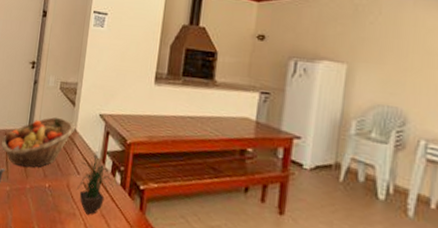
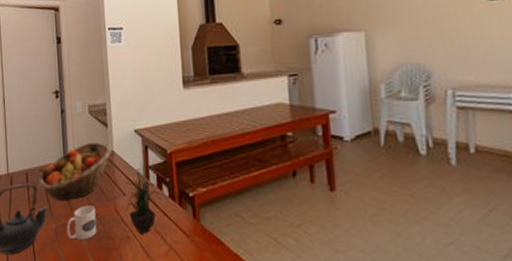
mug: none [18,175,49,208] -> present [66,205,97,240]

